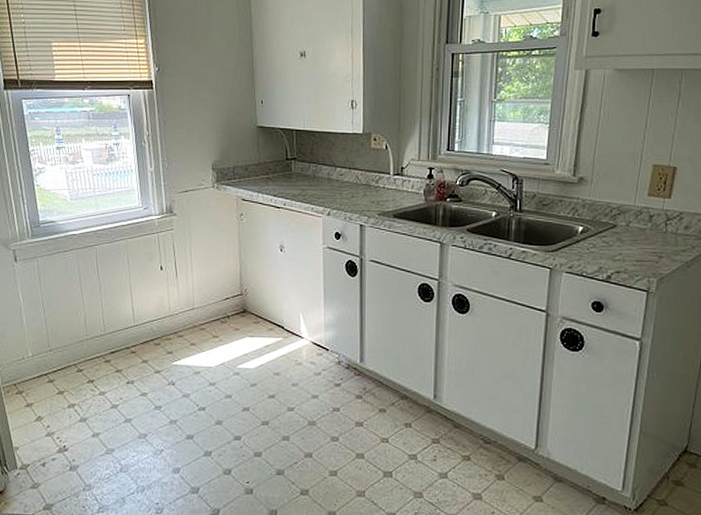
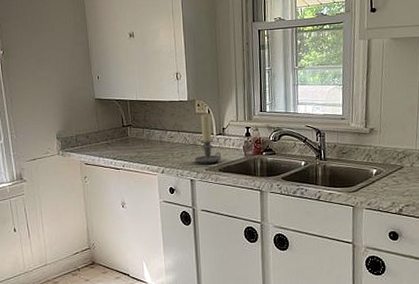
candle holder: none [366,150,397,208] -> present [194,114,221,164]

